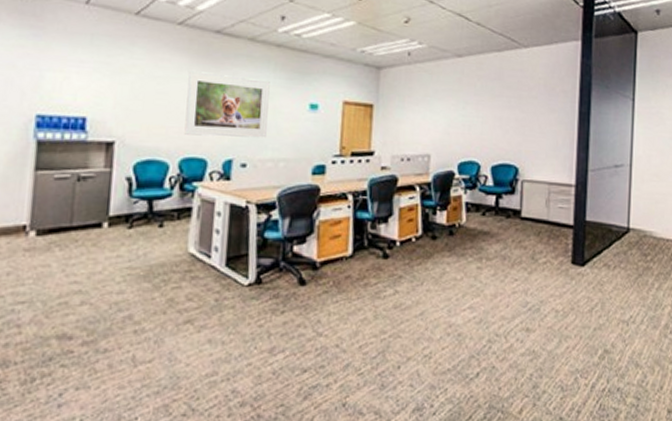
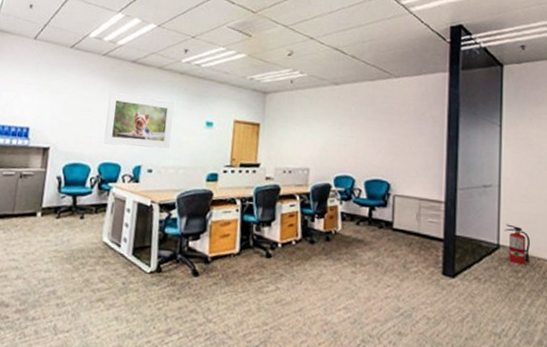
fire extinguisher: none [635,205,659,247] -> present [504,224,530,265]

